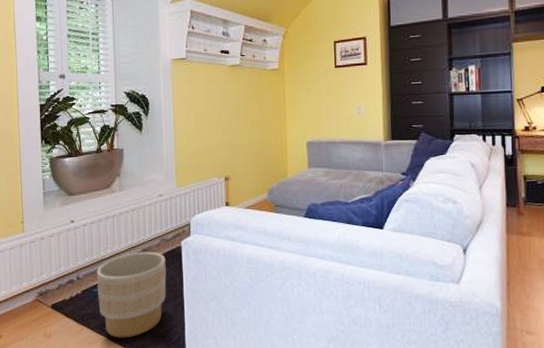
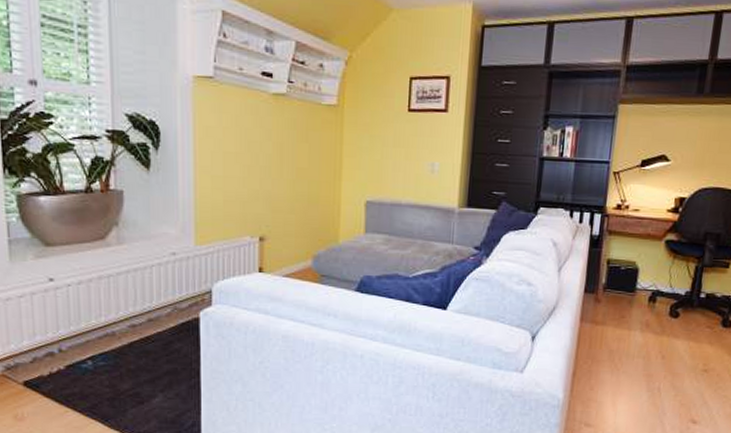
planter: present [97,251,167,338] -> none [86,322,179,423]

